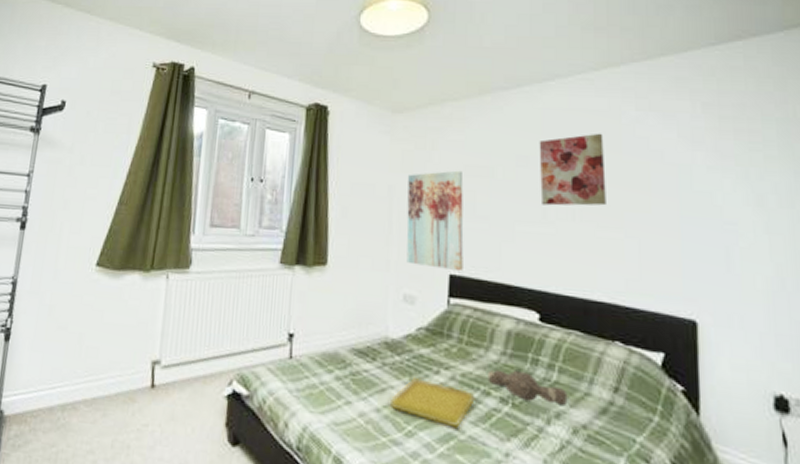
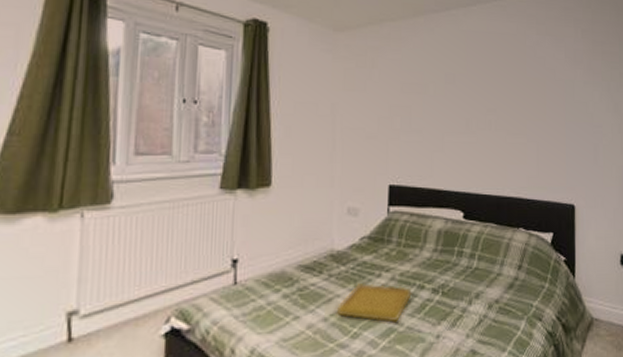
wall art: present [406,170,464,272] -> none [349,87,401,182]
stuffed bear: present [488,369,568,405] -> none [422,263,485,288]
wall art: present [539,133,606,206] -> none [463,53,514,118]

